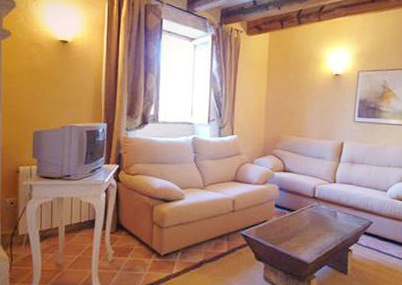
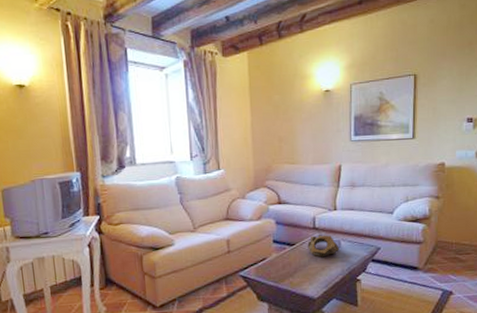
decorative bowl: none [306,203,335,225] -> present [307,234,339,257]

